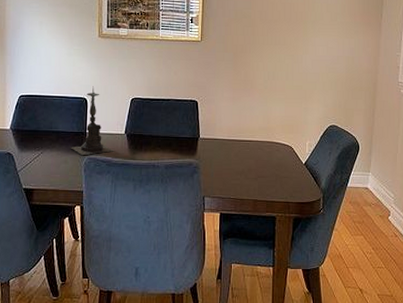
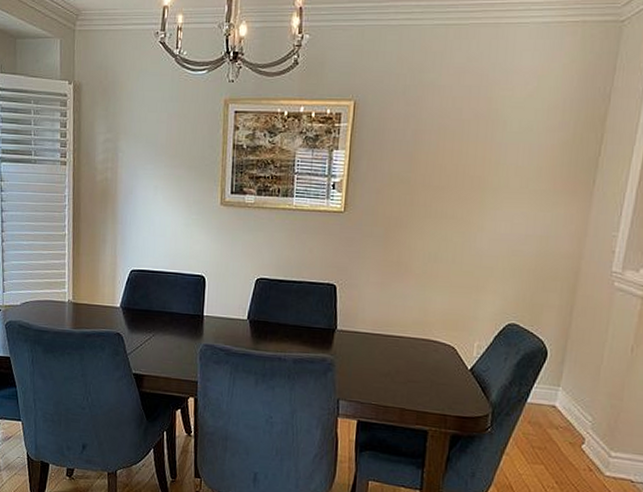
candle holder: present [71,86,114,156] -> none [186,262,234,342]

